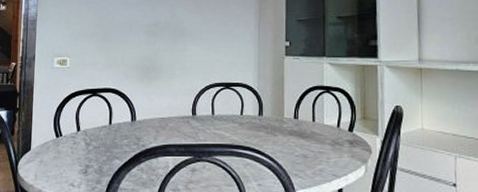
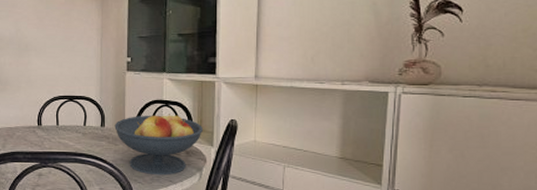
fruit bowl: none [273,101,366,169] -> present [114,114,203,176]

